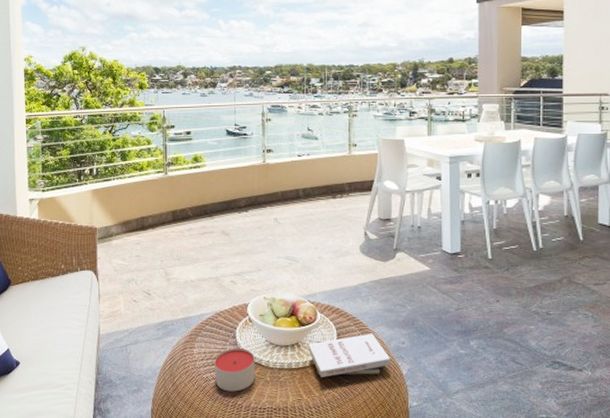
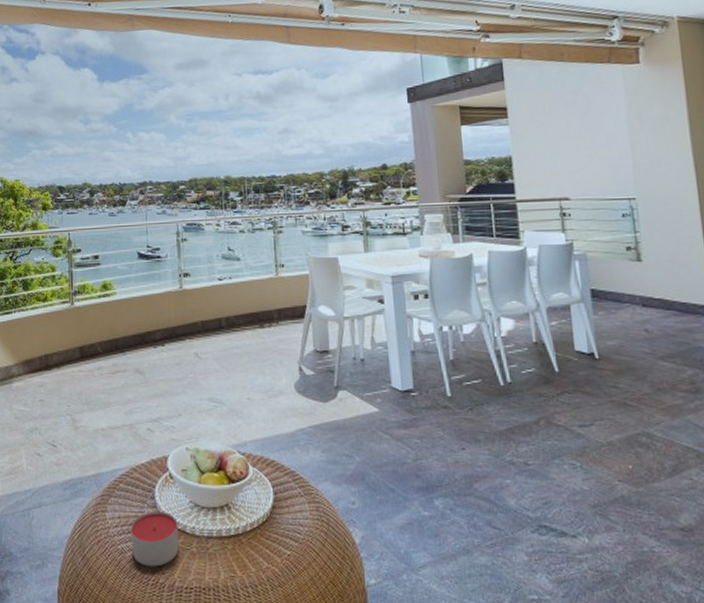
books: present [308,333,391,377] -> none [240,491,340,548]

